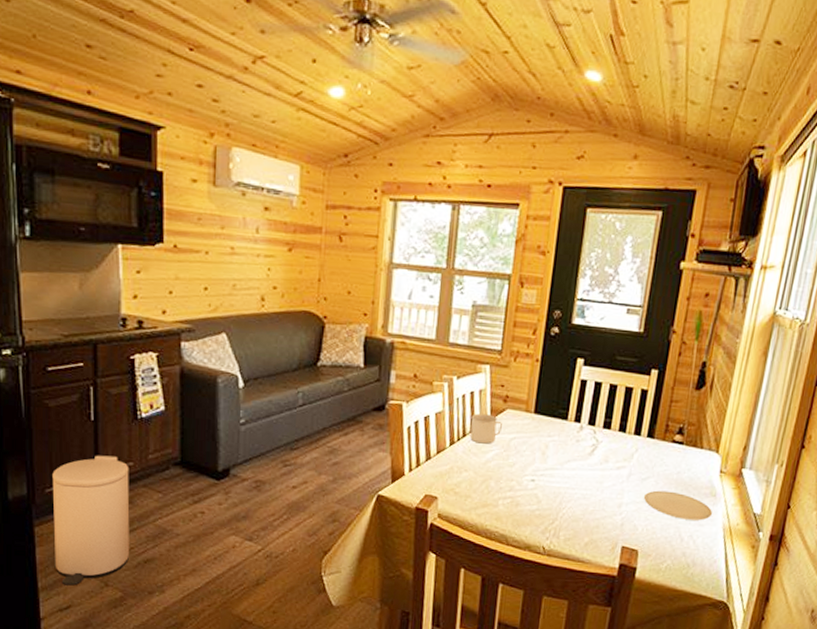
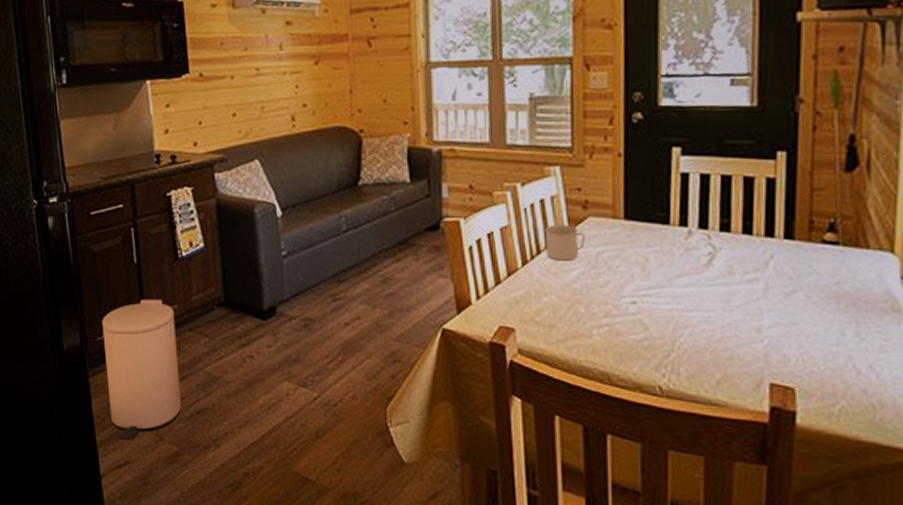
plate: present [644,490,713,521] -> none [793,307,900,346]

